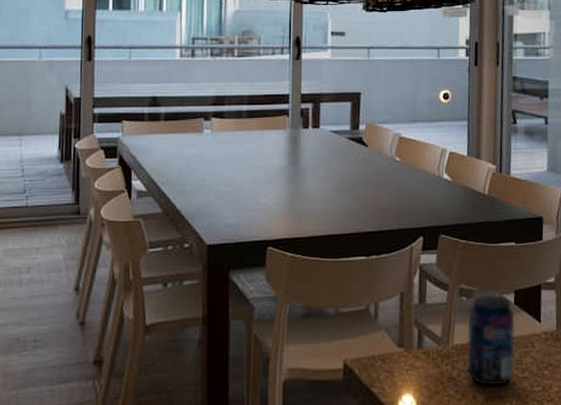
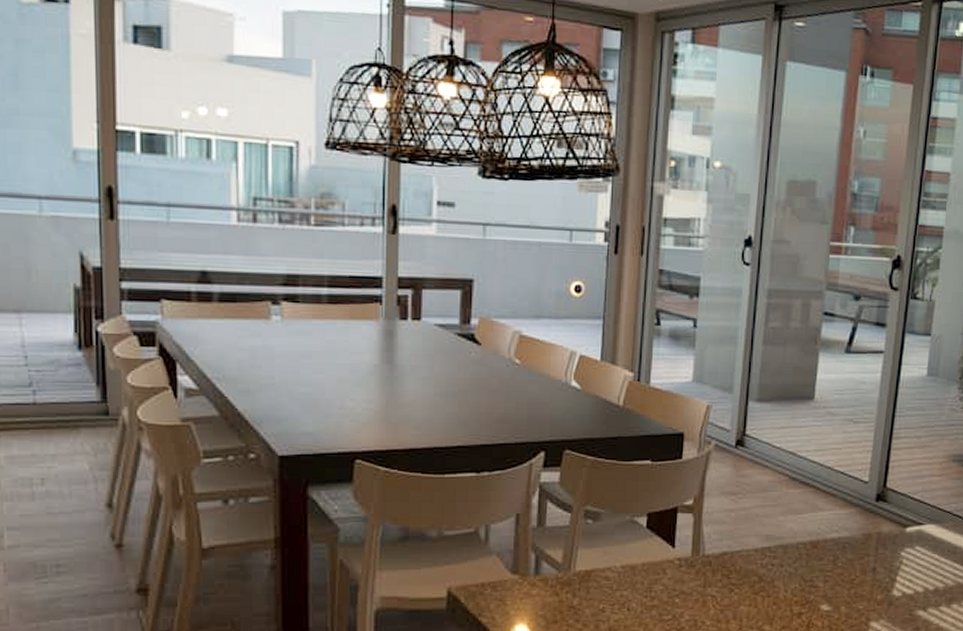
beverage can: present [467,295,515,386] -> none [590,517,646,615]

